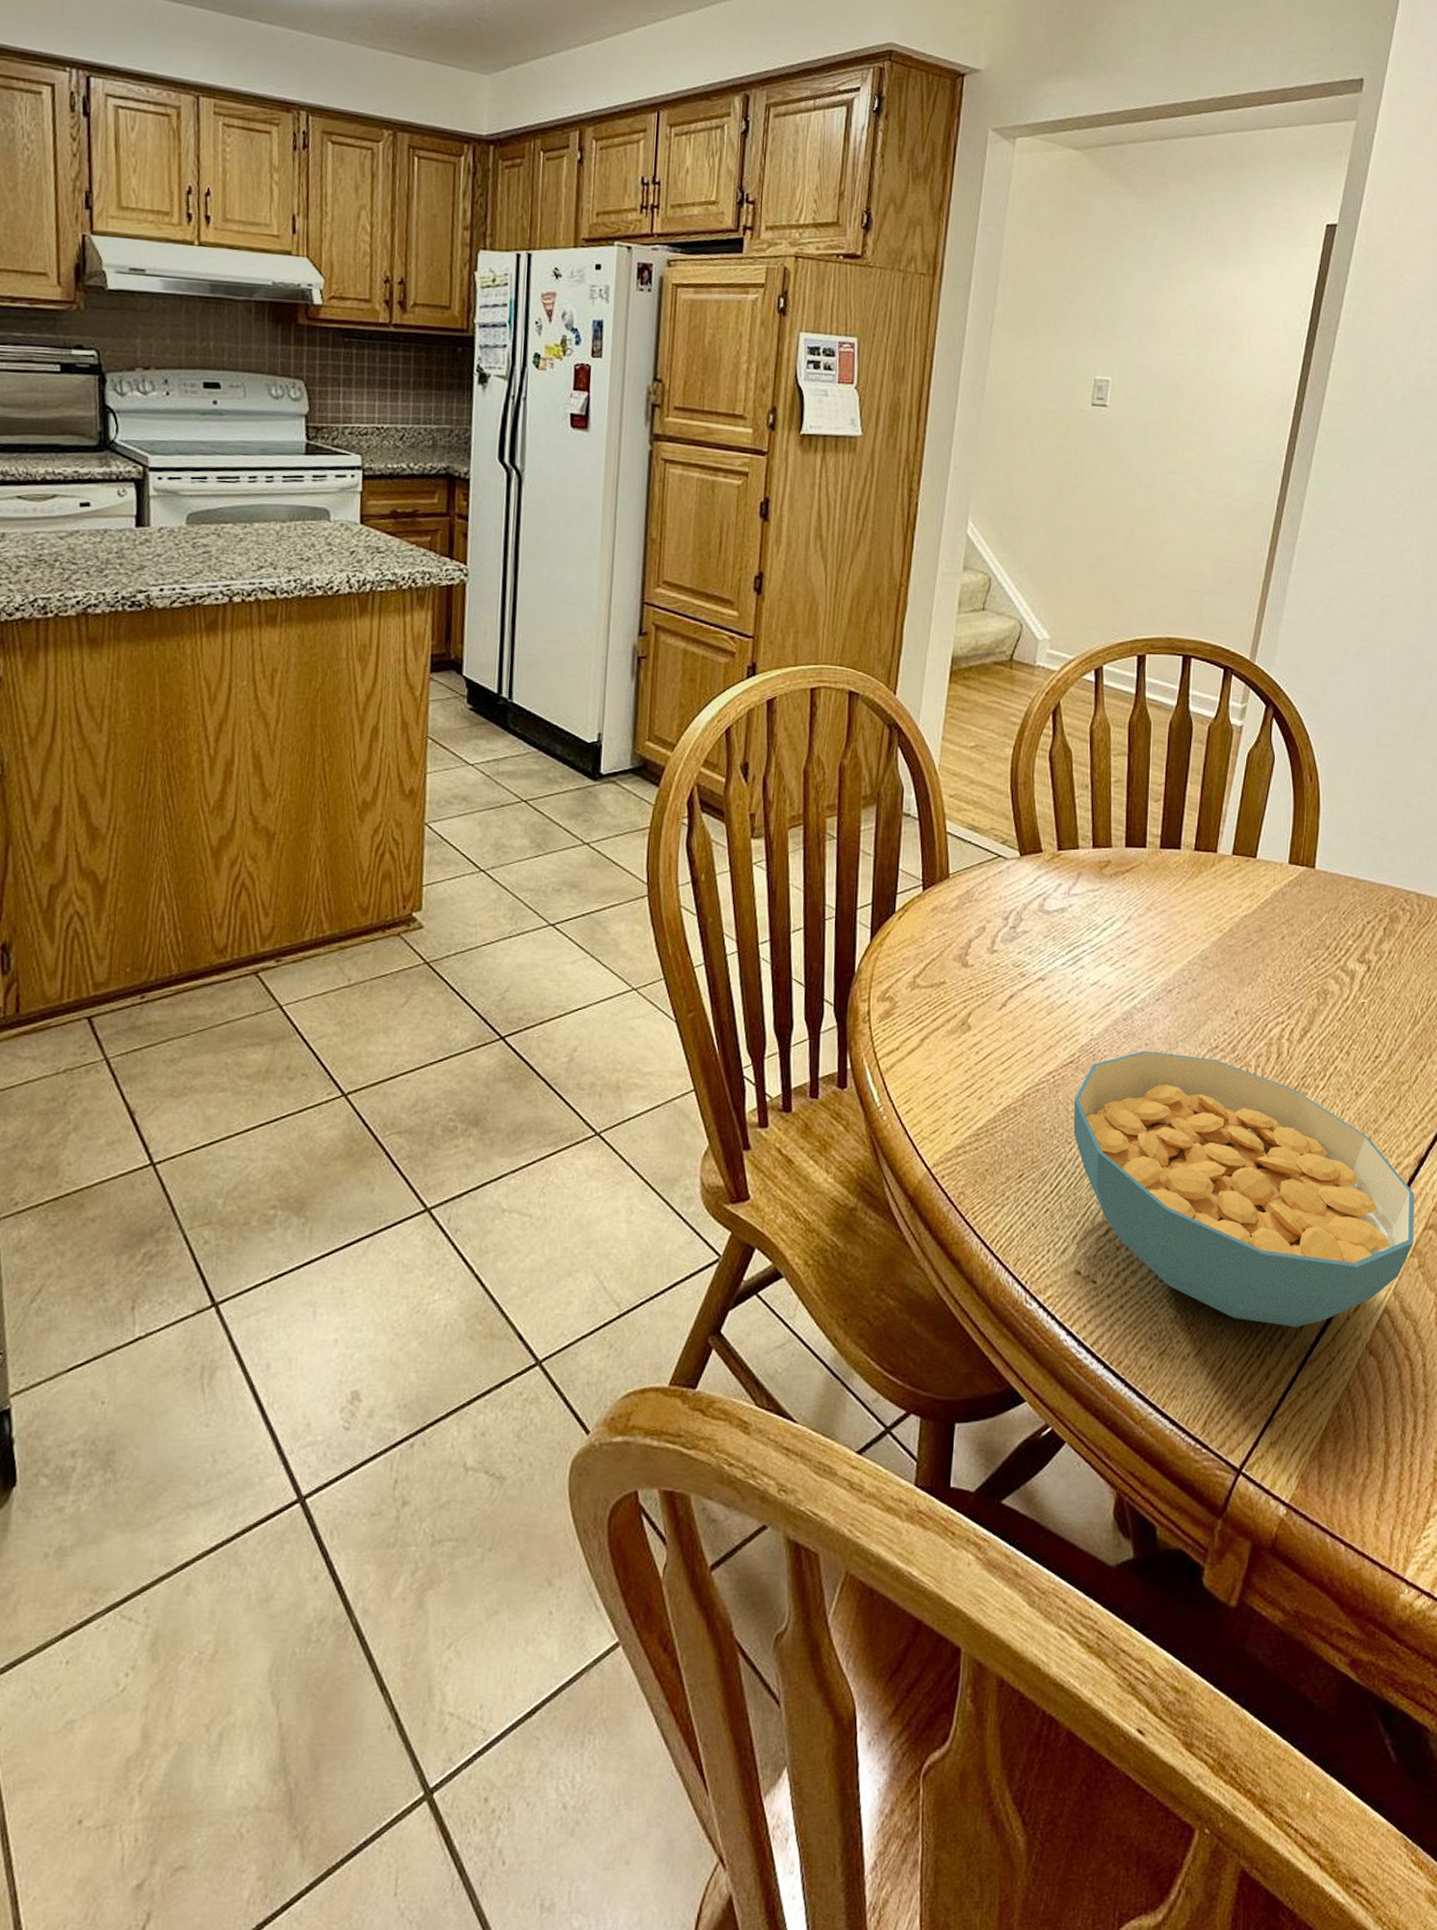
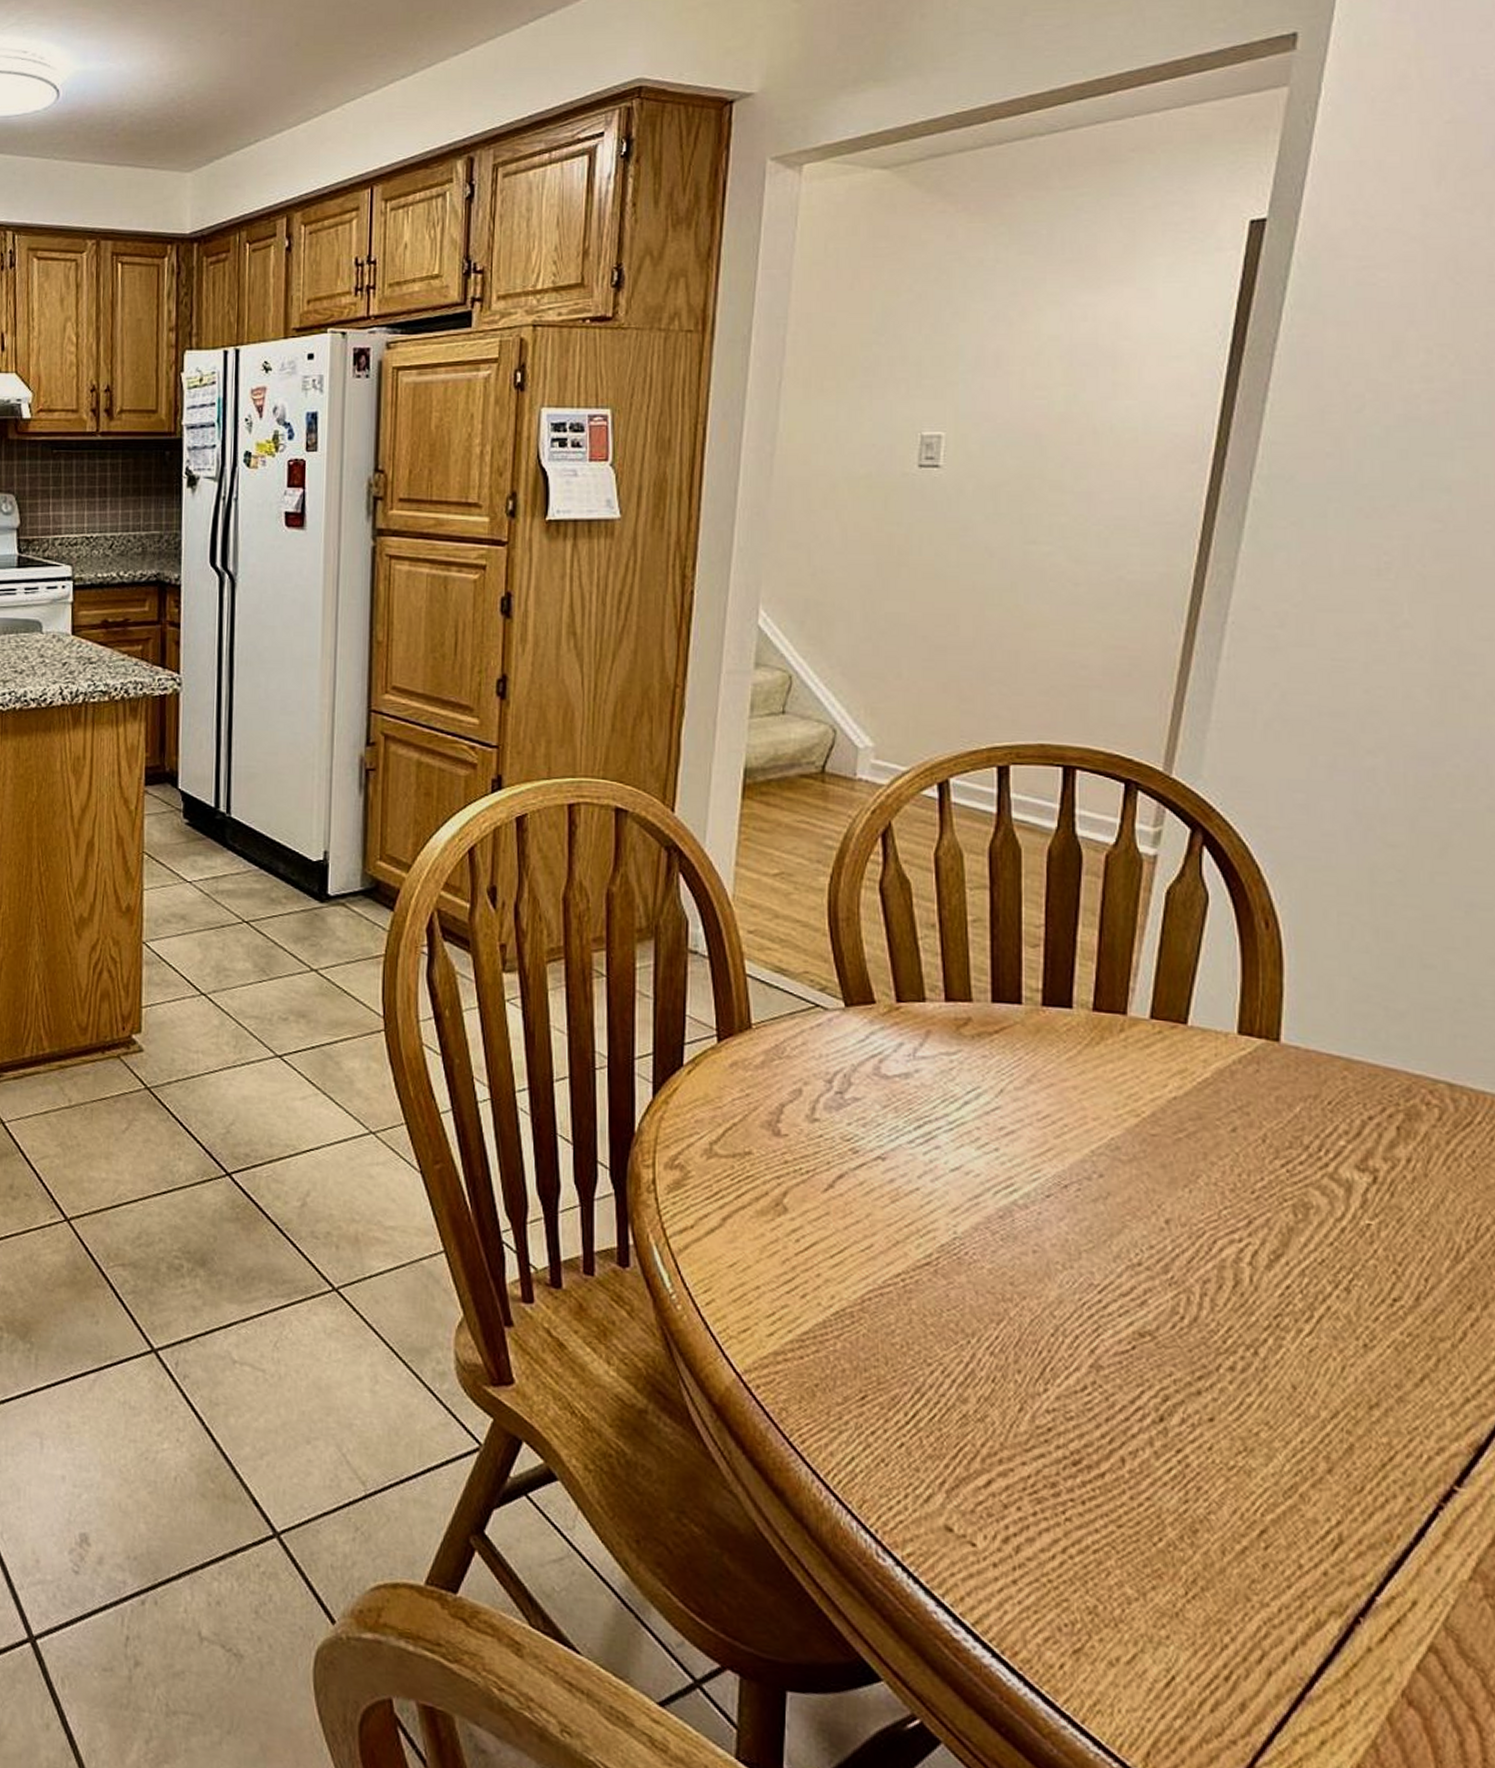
cereal bowl: present [1073,1050,1415,1327] -> none [934,1258,1473,1650]

